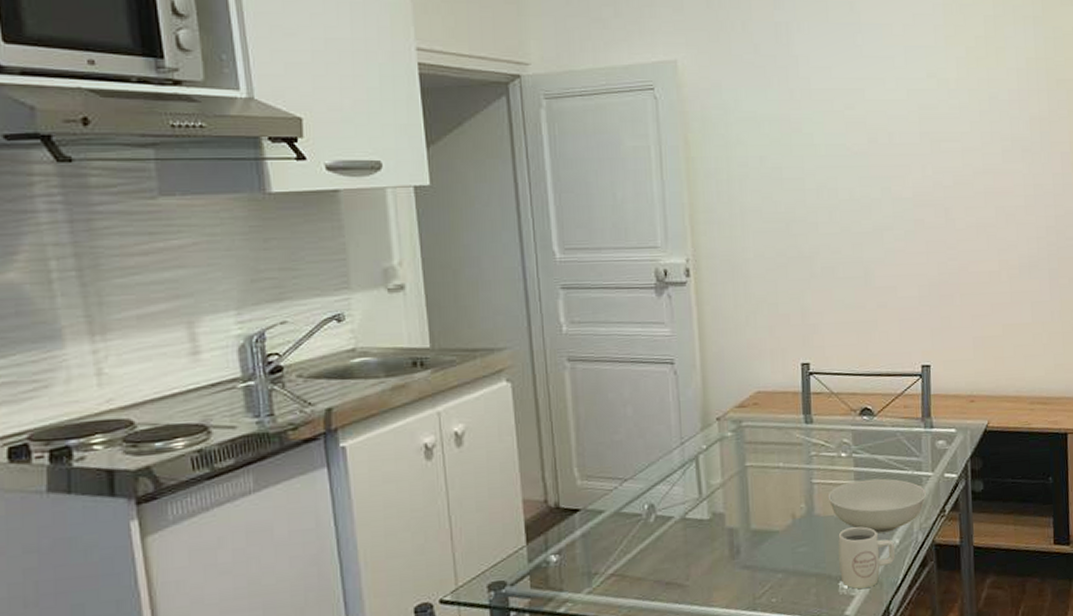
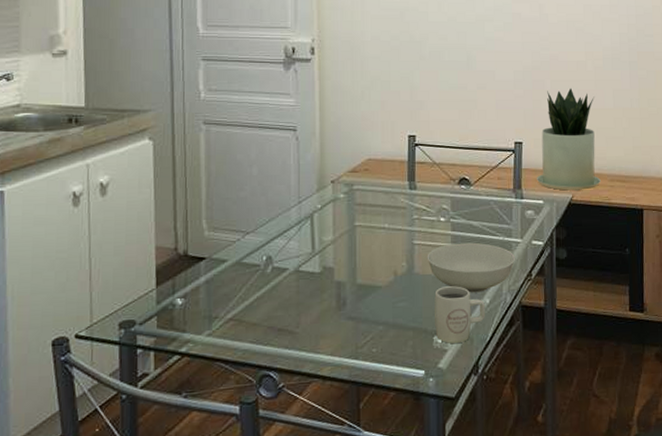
planter: none [947,302,1019,417] -> present [536,88,601,191]

